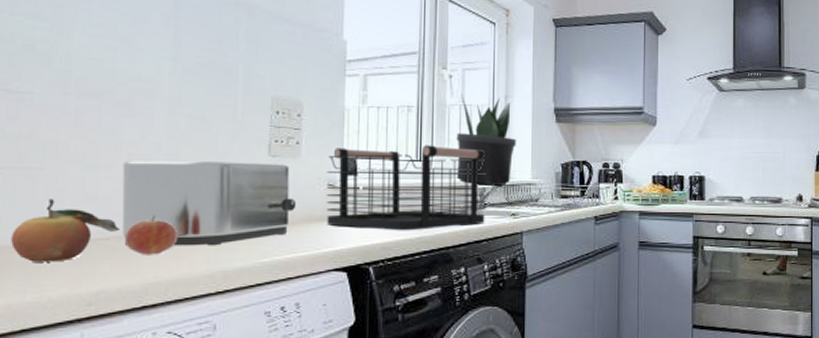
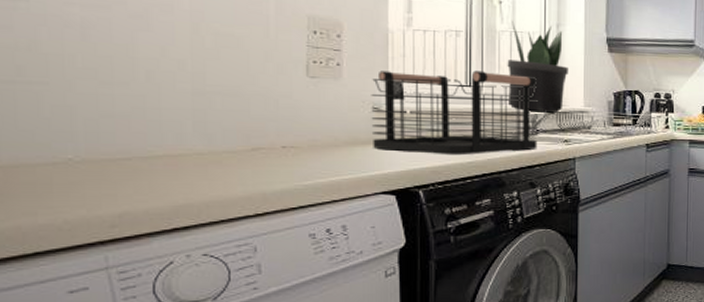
fruit: present [11,199,121,262] -> none [14,116,143,183]
toaster: present [122,160,297,247] -> none [141,77,339,168]
fruit: present [124,214,178,255] -> none [147,134,210,177]

